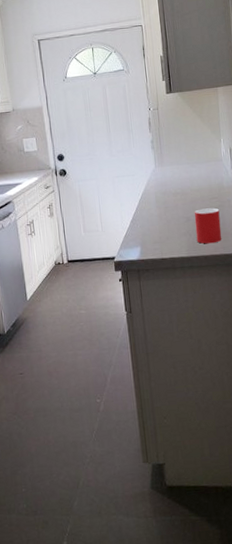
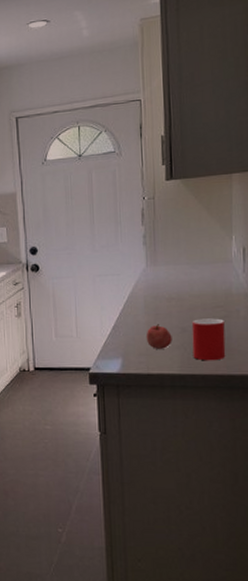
apple: none [158,216,180,237] -> present [146,324,172,349]

